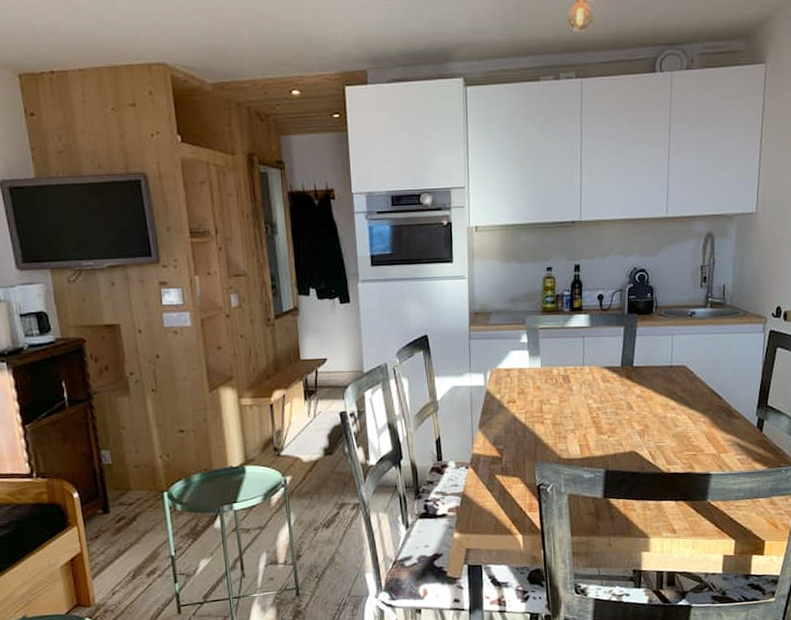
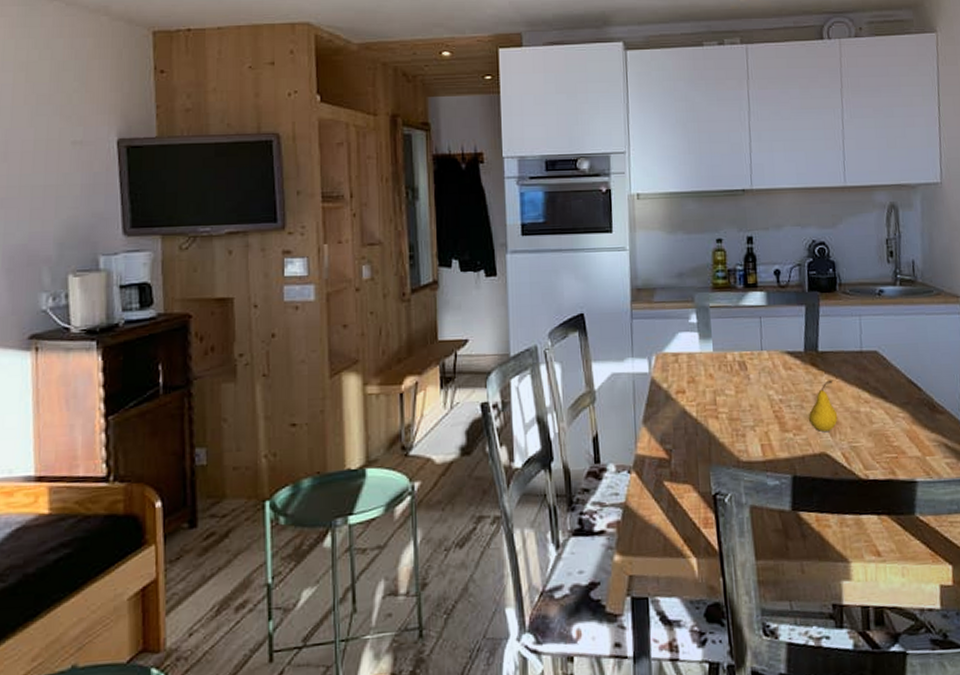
fruit: none [621,391,647,435] -> present [808,380,838,433]

